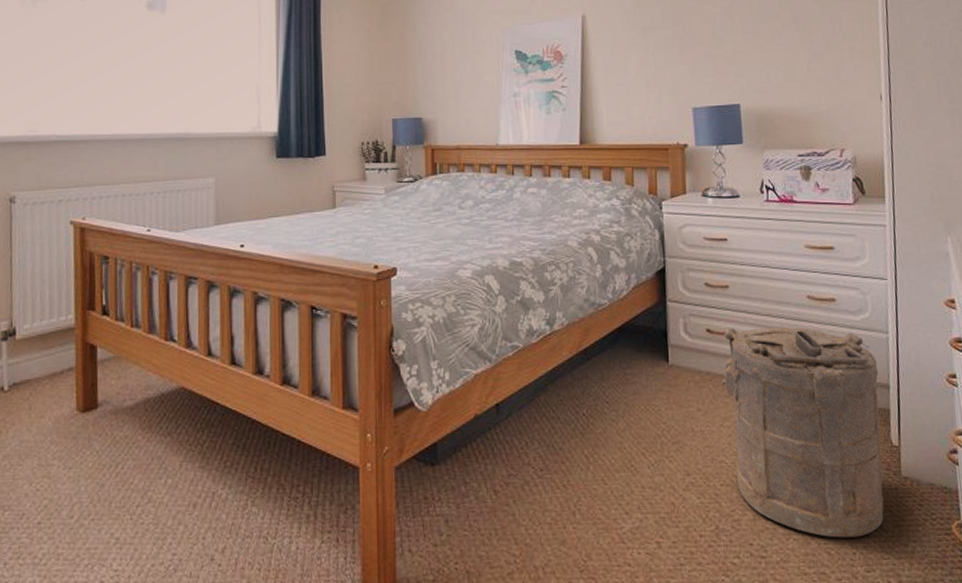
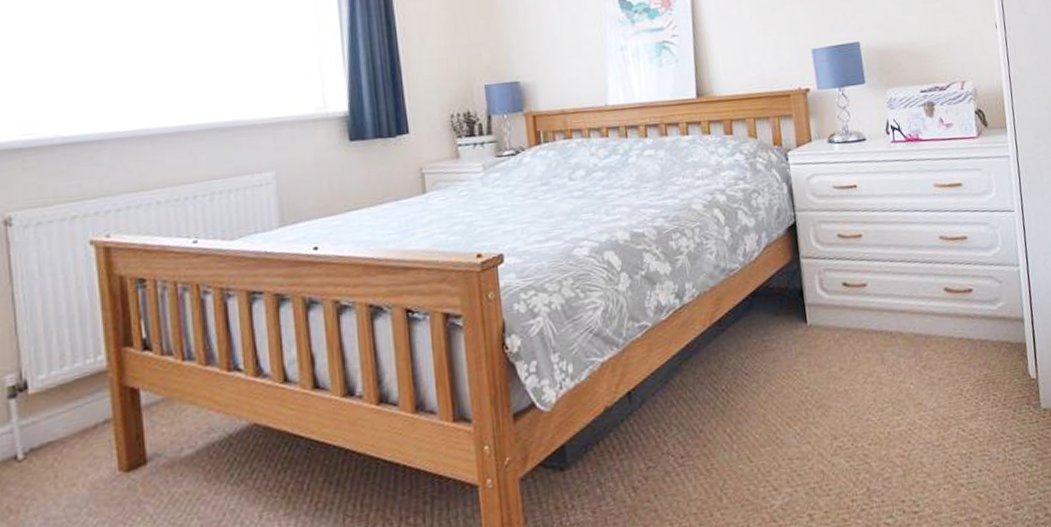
laundry hamper: present [721,326,884,538] -> none [860,269,1028,482]

